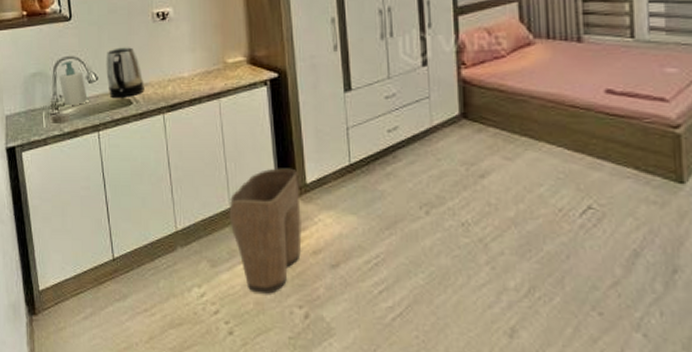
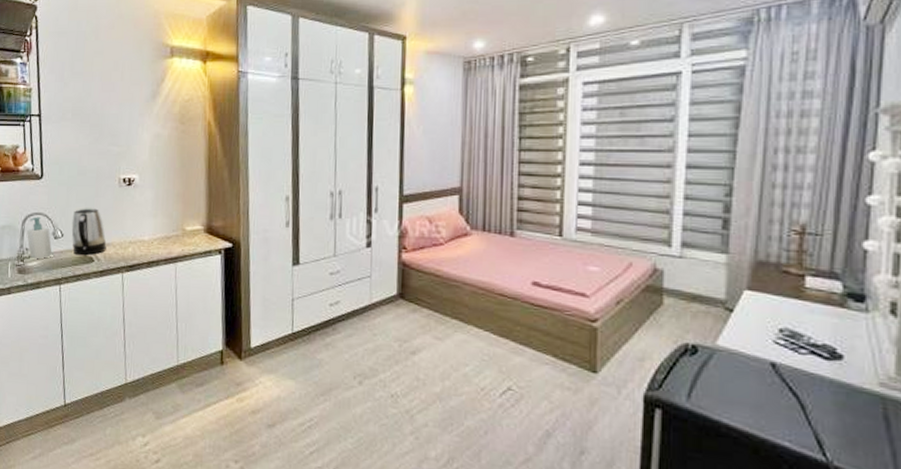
laundry basket: present [229,168,302,294] -> none [176,331,244,447]

